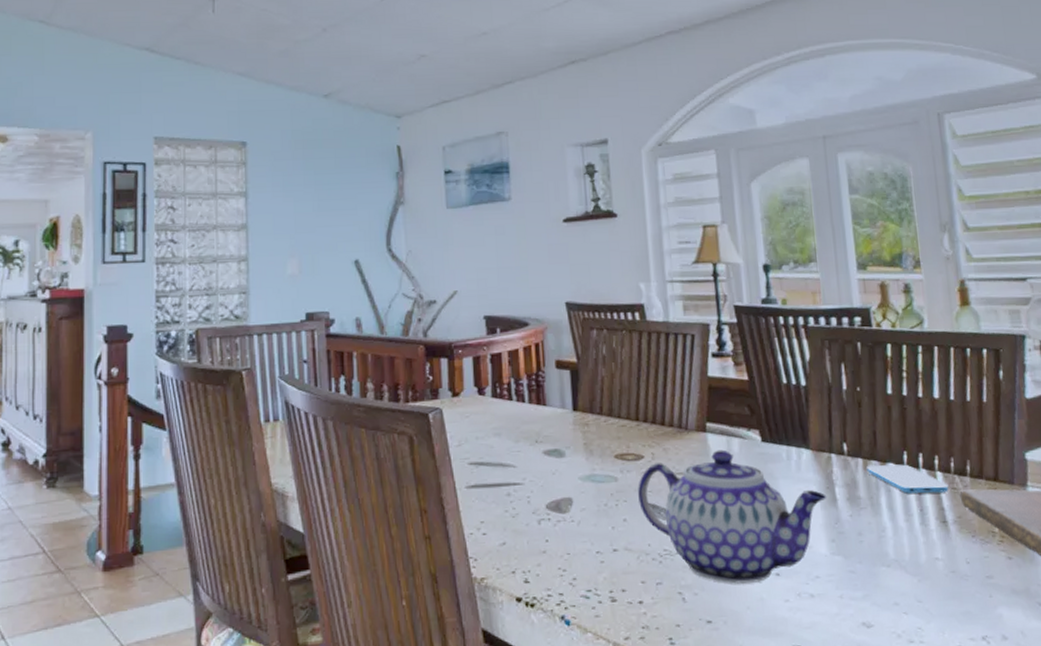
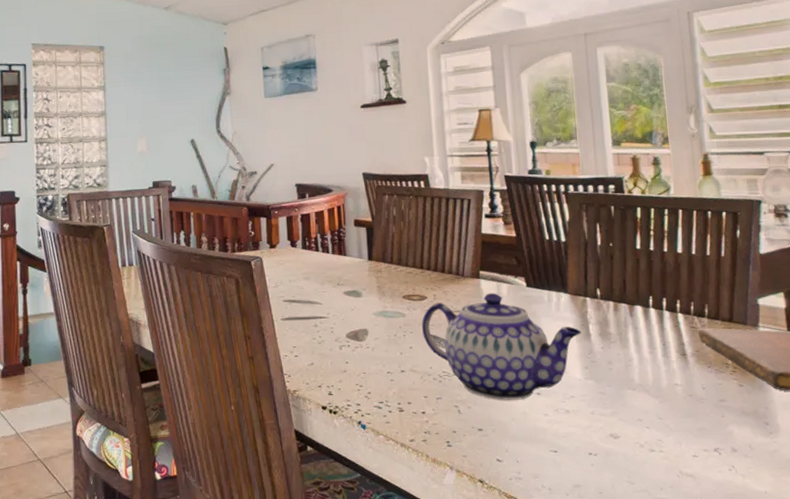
smartphone: present [867,464,949,494] -> none [617,307,689,331]

